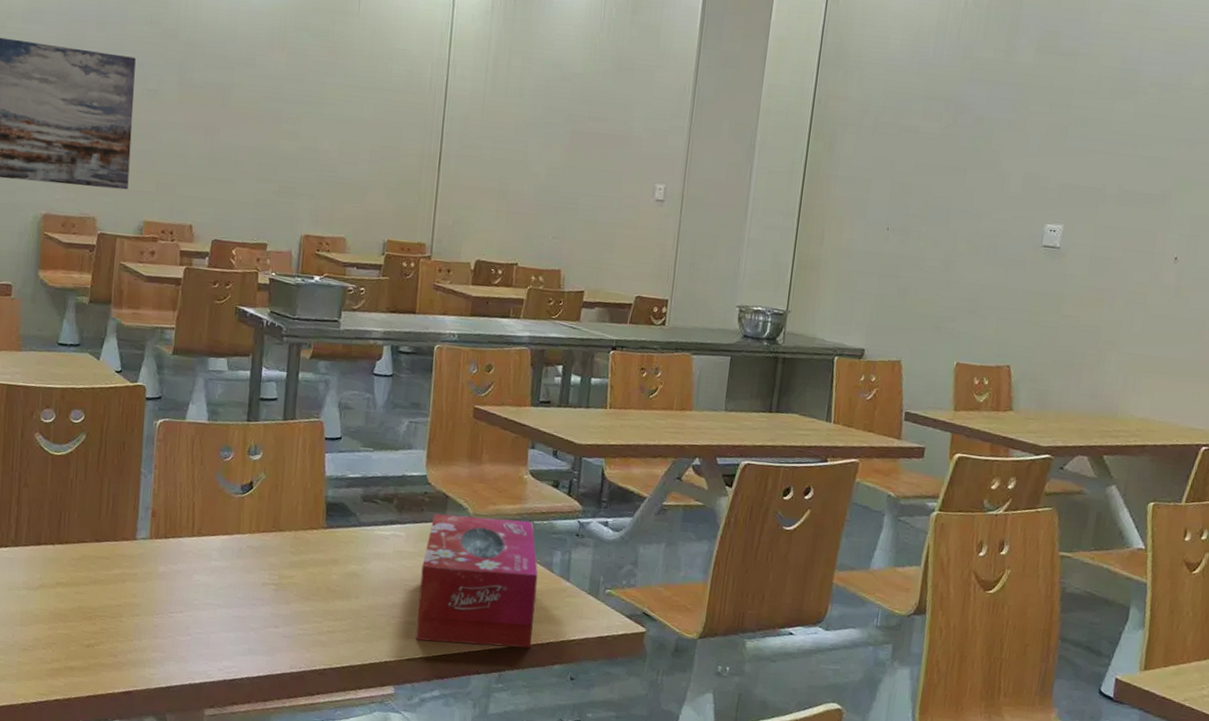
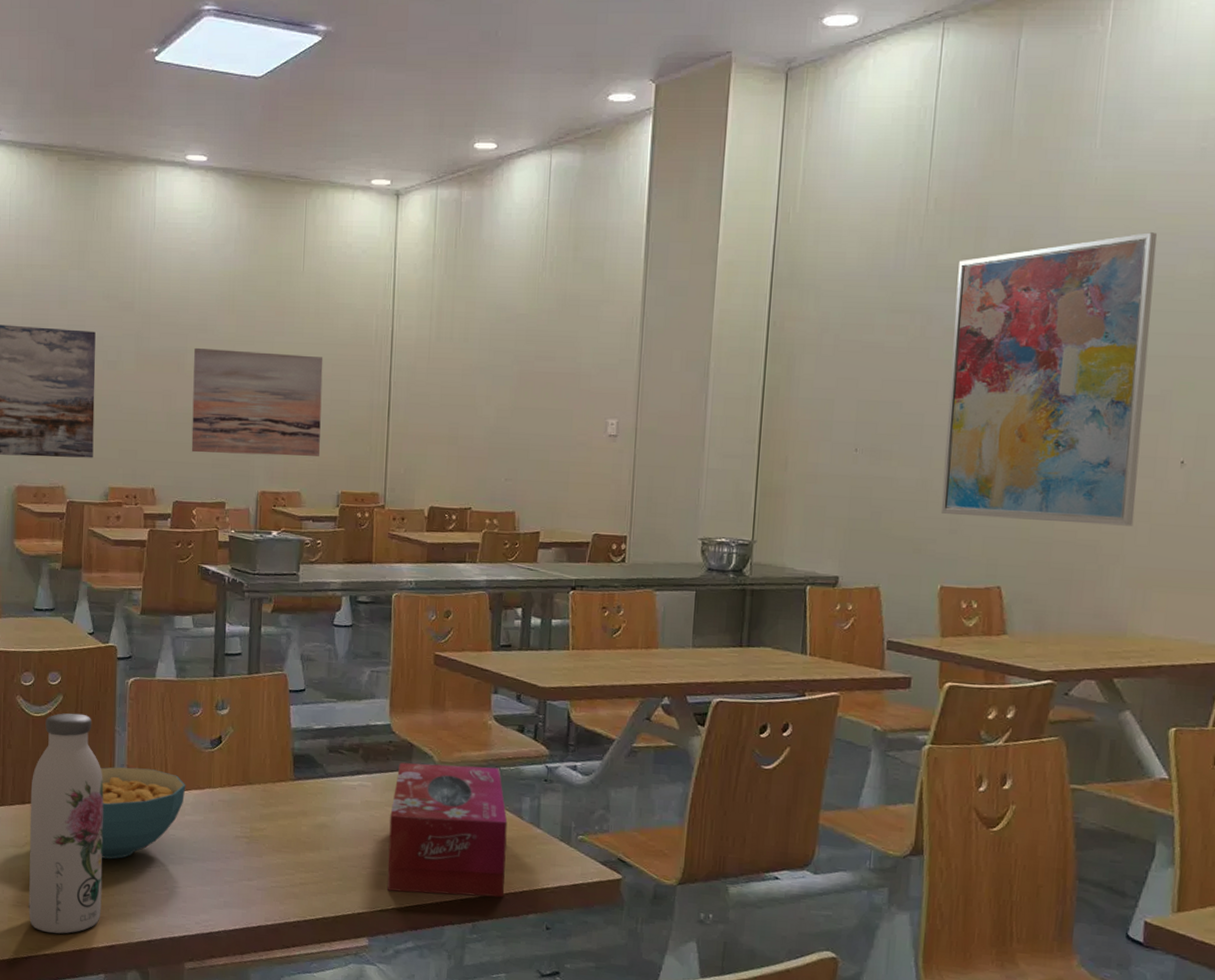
water bottle: none [40,452,127,679] -> present [28,713,104,934]
cereal bowl: none [120,509,214,604] -> present [100,766,186,860]
wall art: none [233,82,375,203] -> present [191,347,323,456]
wall art: none [961,41,1169,315] -> present [940,232,1158,526]

